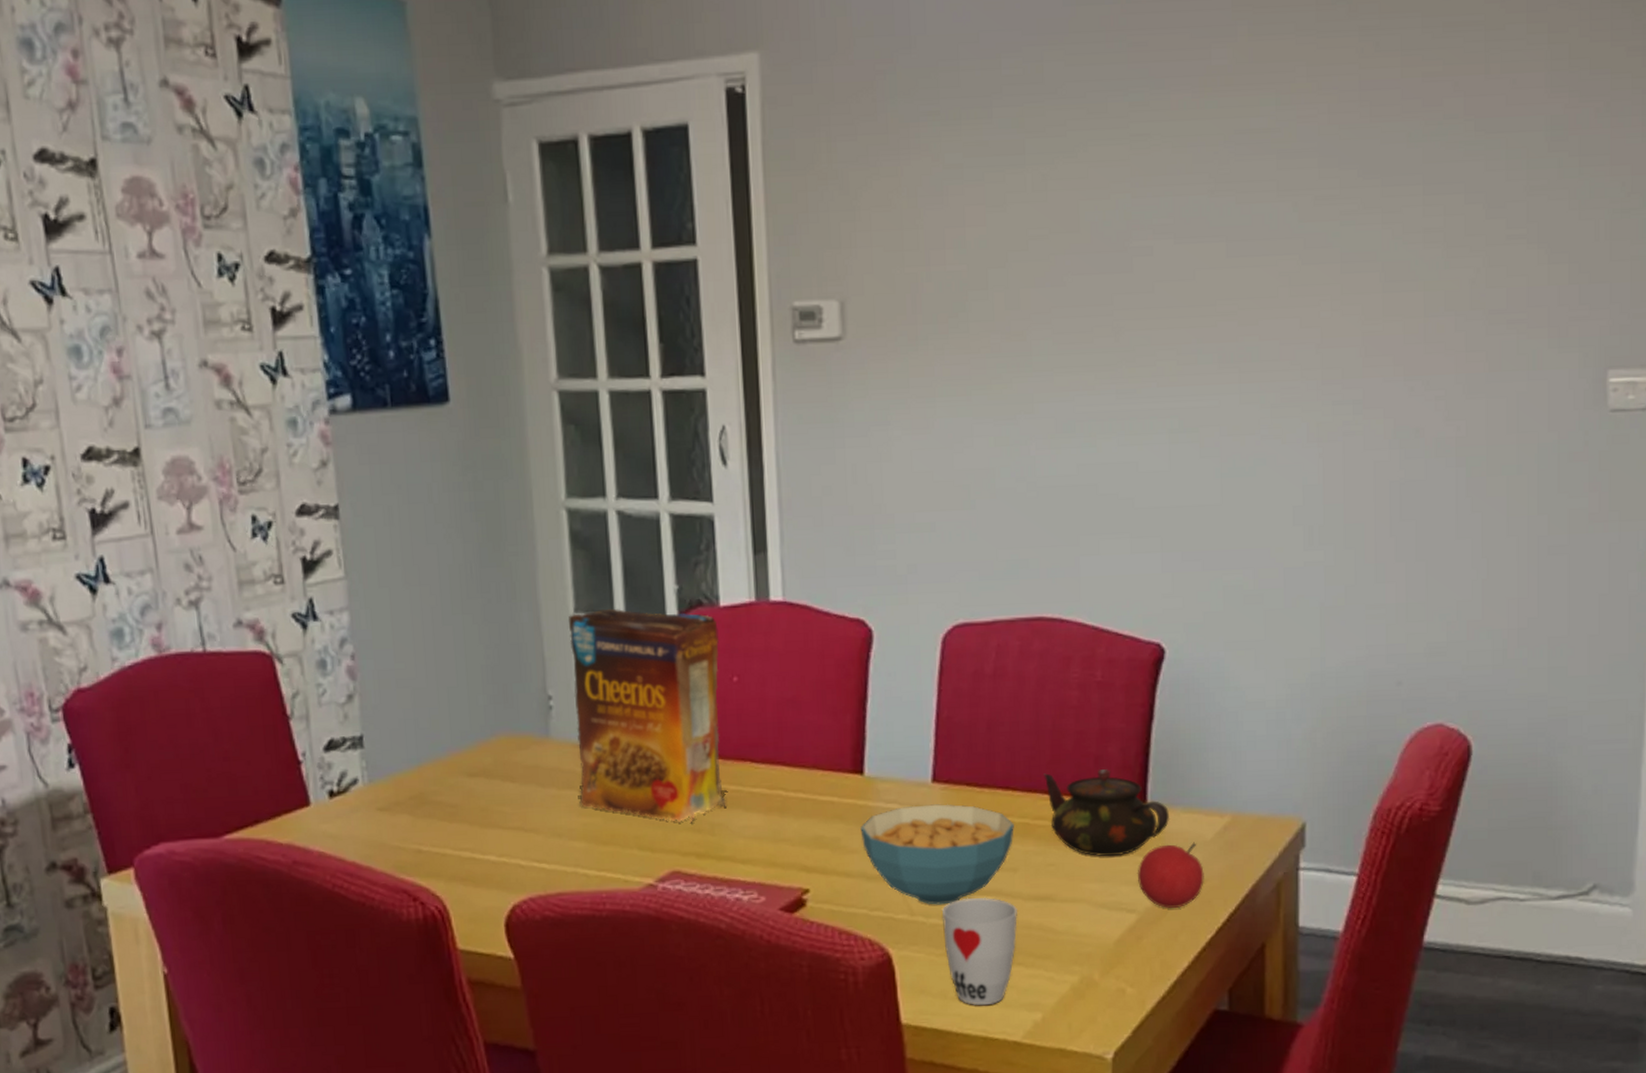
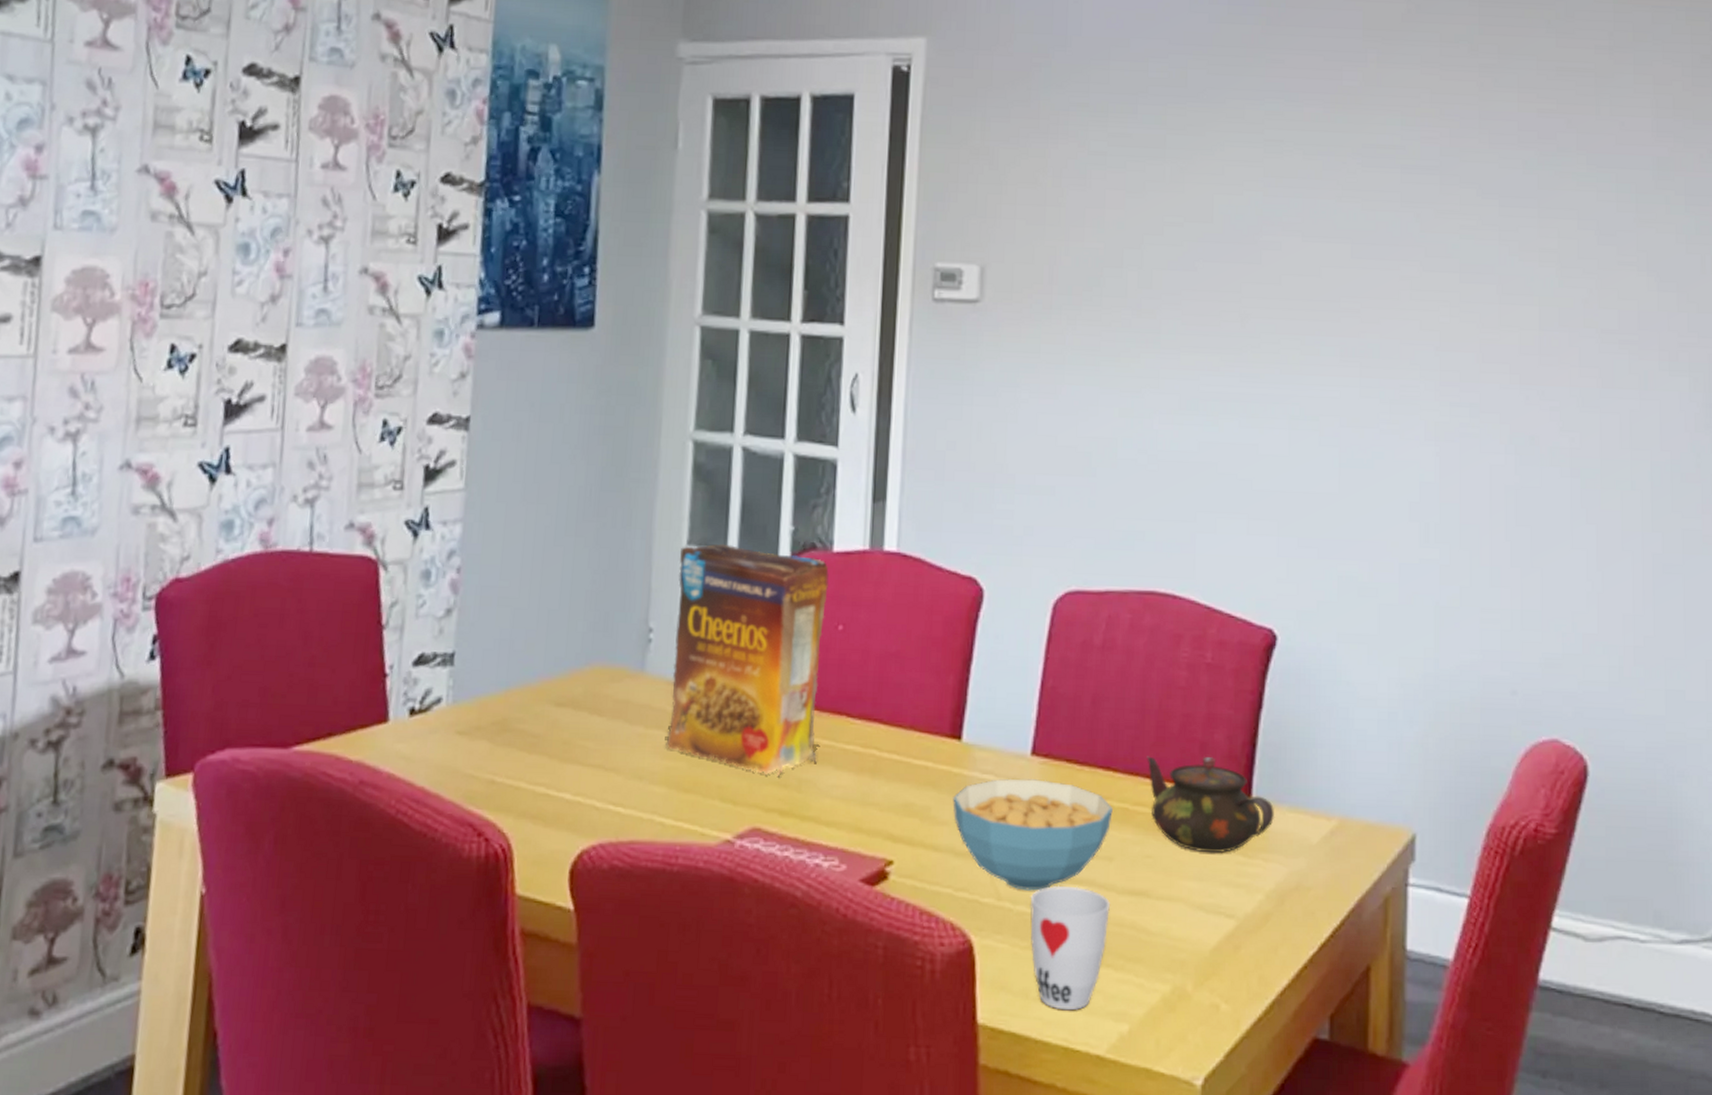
fruit: present [1137,842,1204,908] -> none [1238,845,1308,917]

